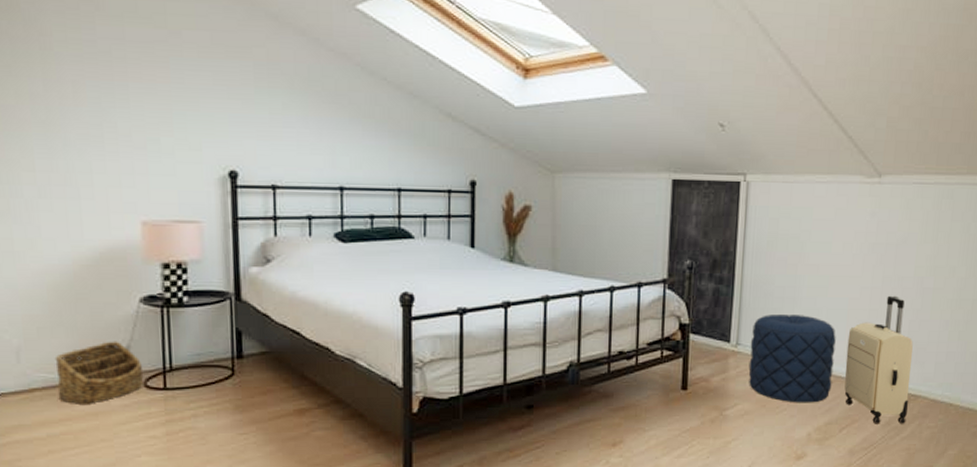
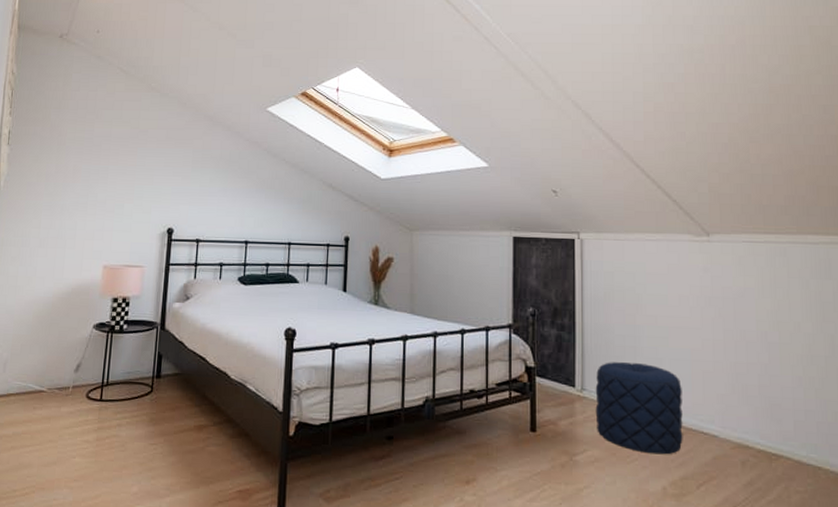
basket: present [54,341,144,404] -> none [25,358,88,409]
suitcase: present [844,295,913,424] -> none [694,348,770,486]

